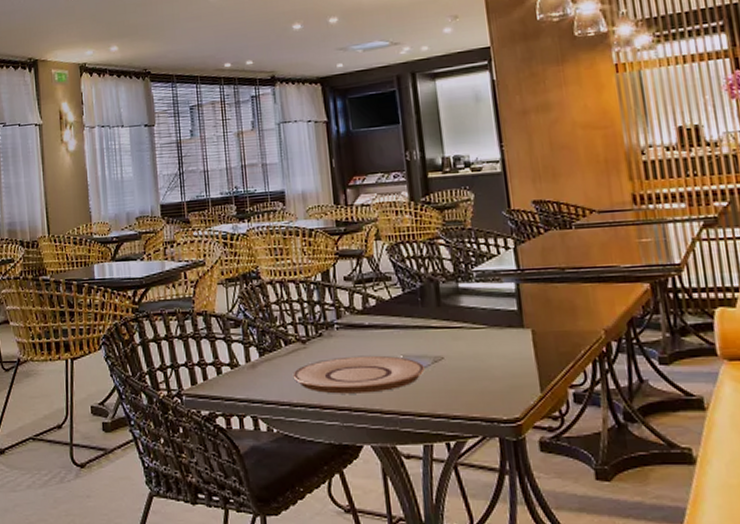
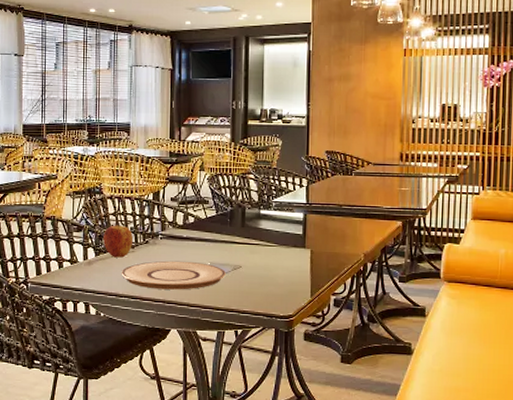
apple: none [266,314,304,357] -> present [103,224,134,258]

